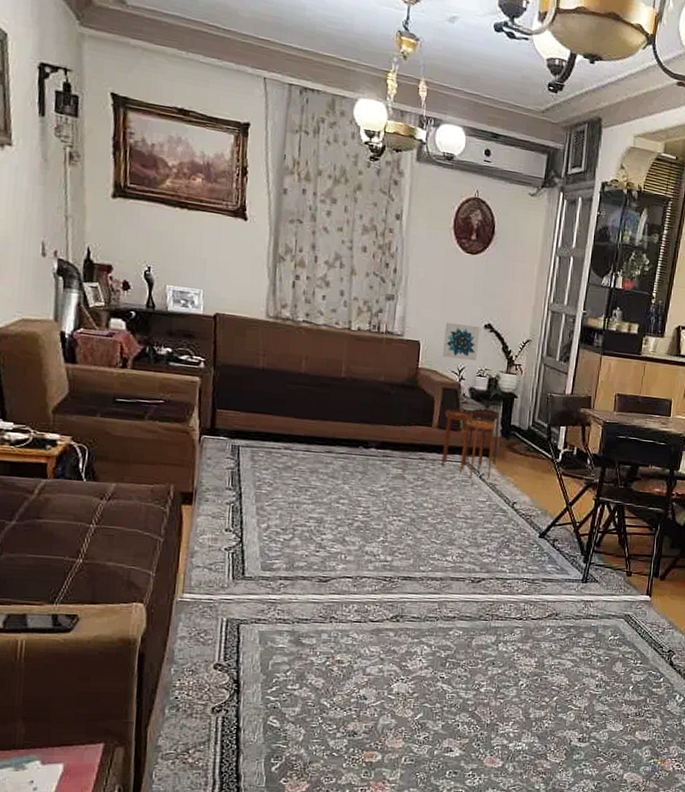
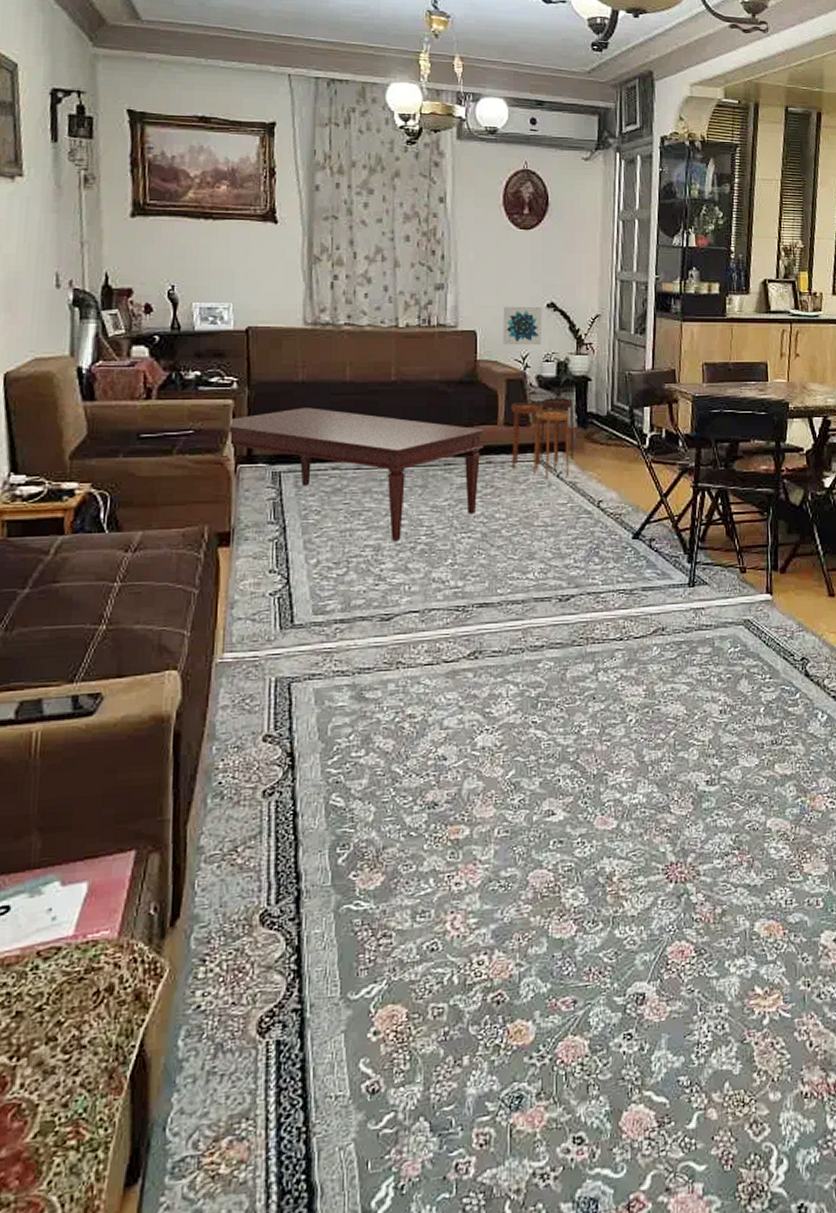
coffee table: none [196,391,421,517] -> present [229,407,486,542]

